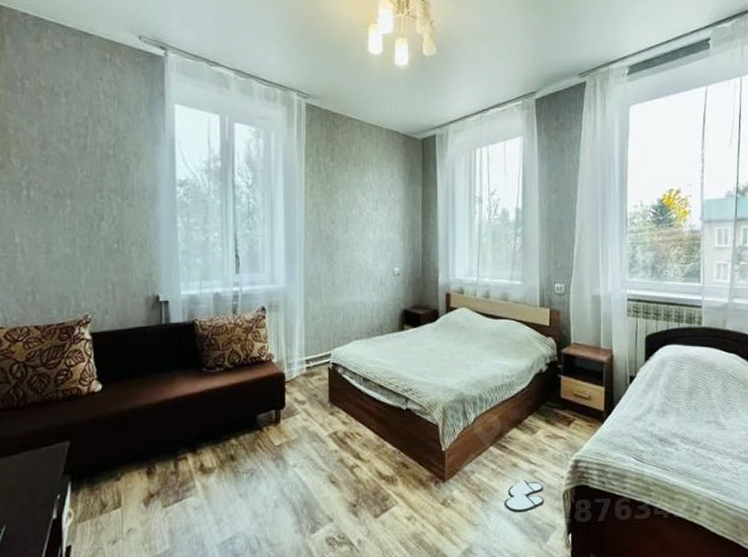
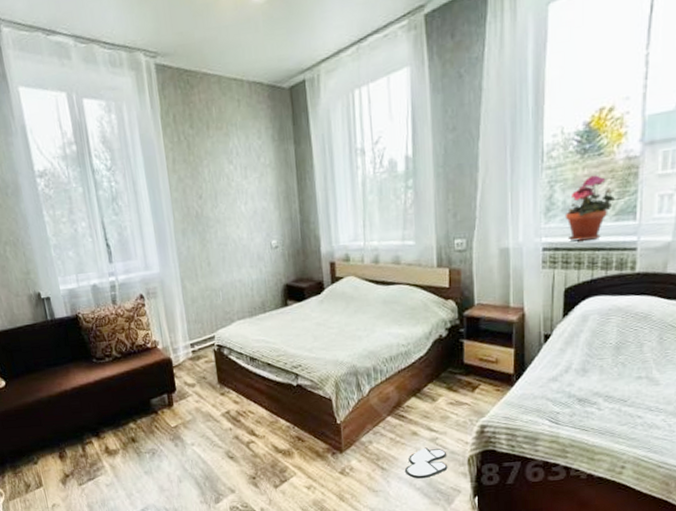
potted plant: none [646,242,683,296] -> present [566,175,615,242]

